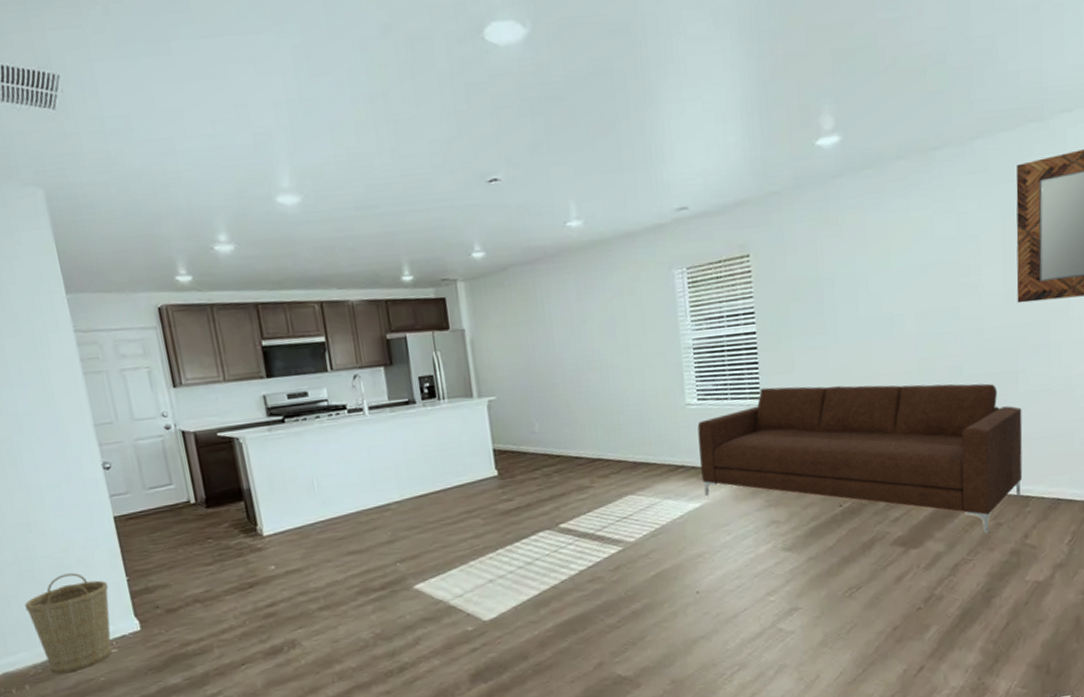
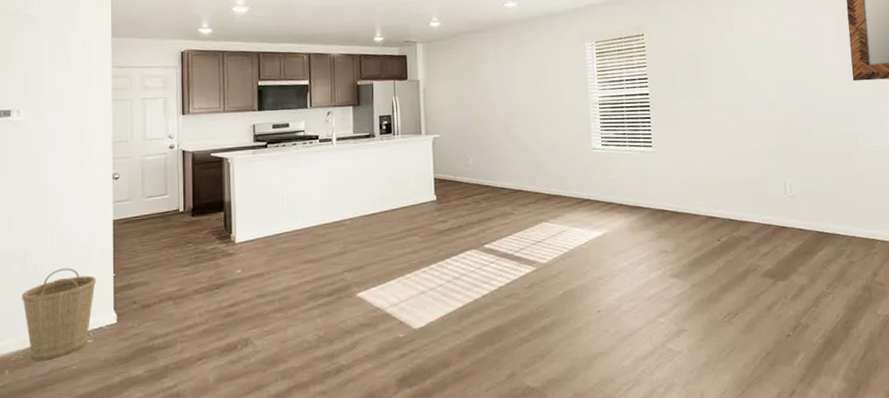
sofa: present [697,383,1023,534] -> none [601,138,868,270]

